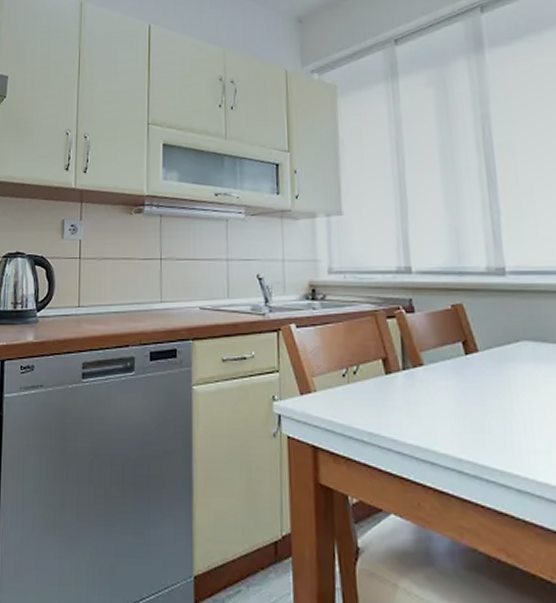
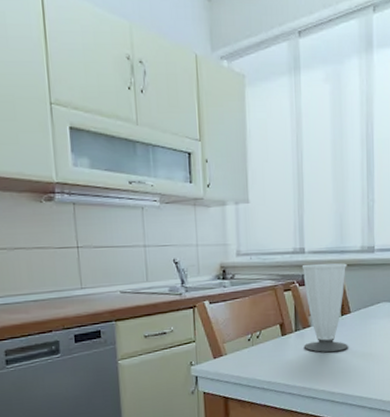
cup: none [408,286,478,403] -> present [301,263,348,353]

